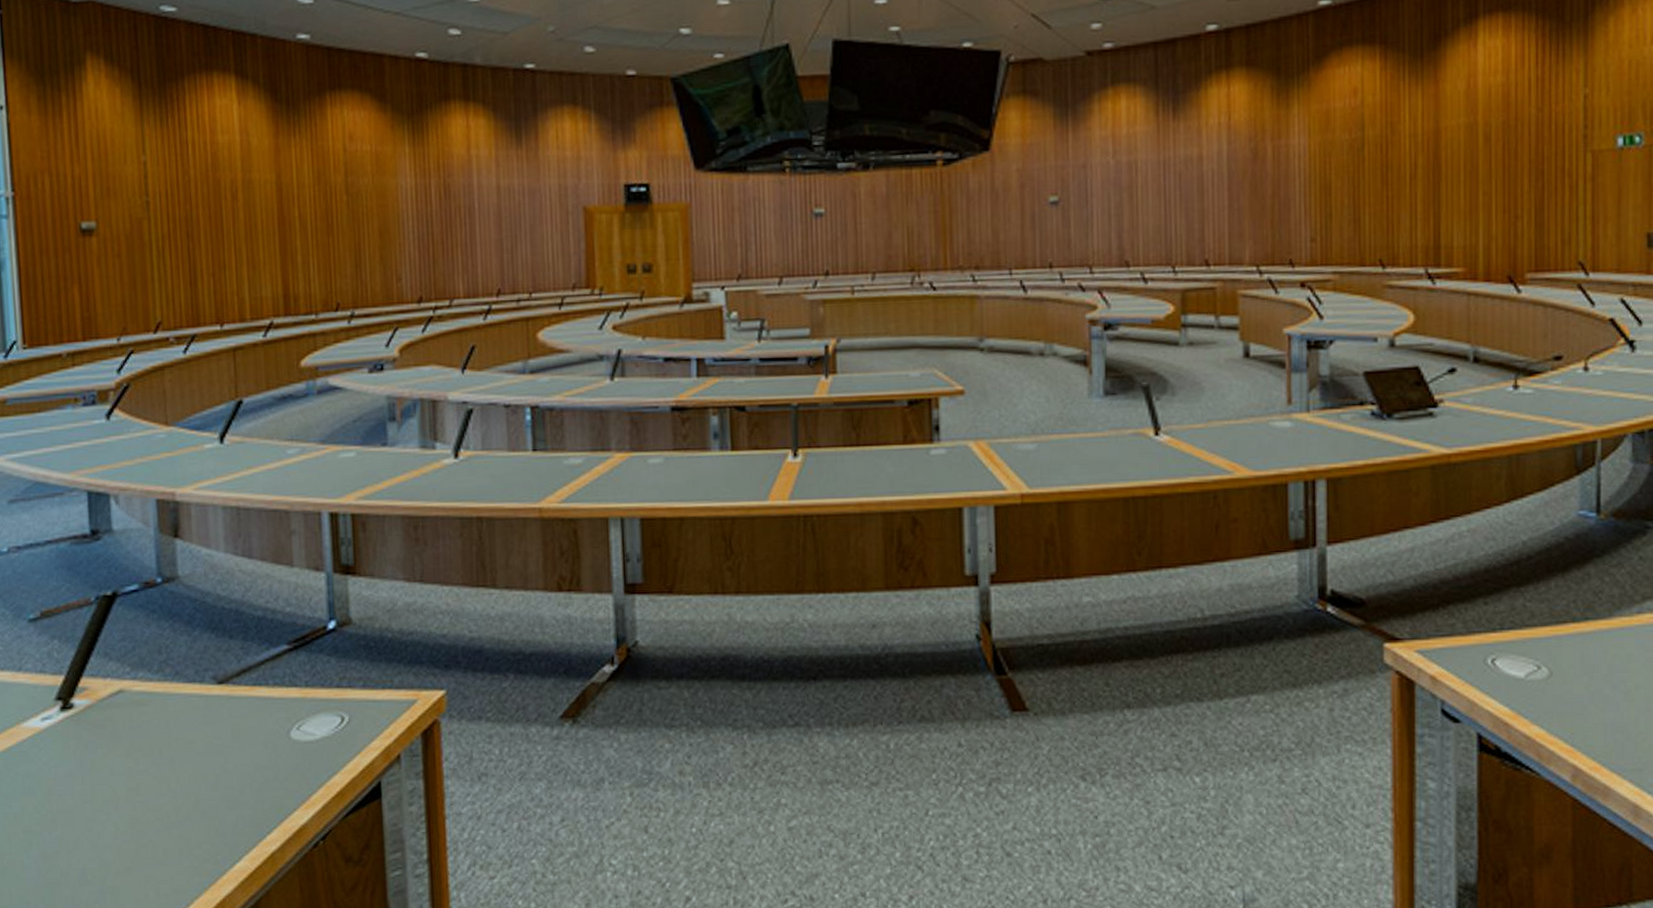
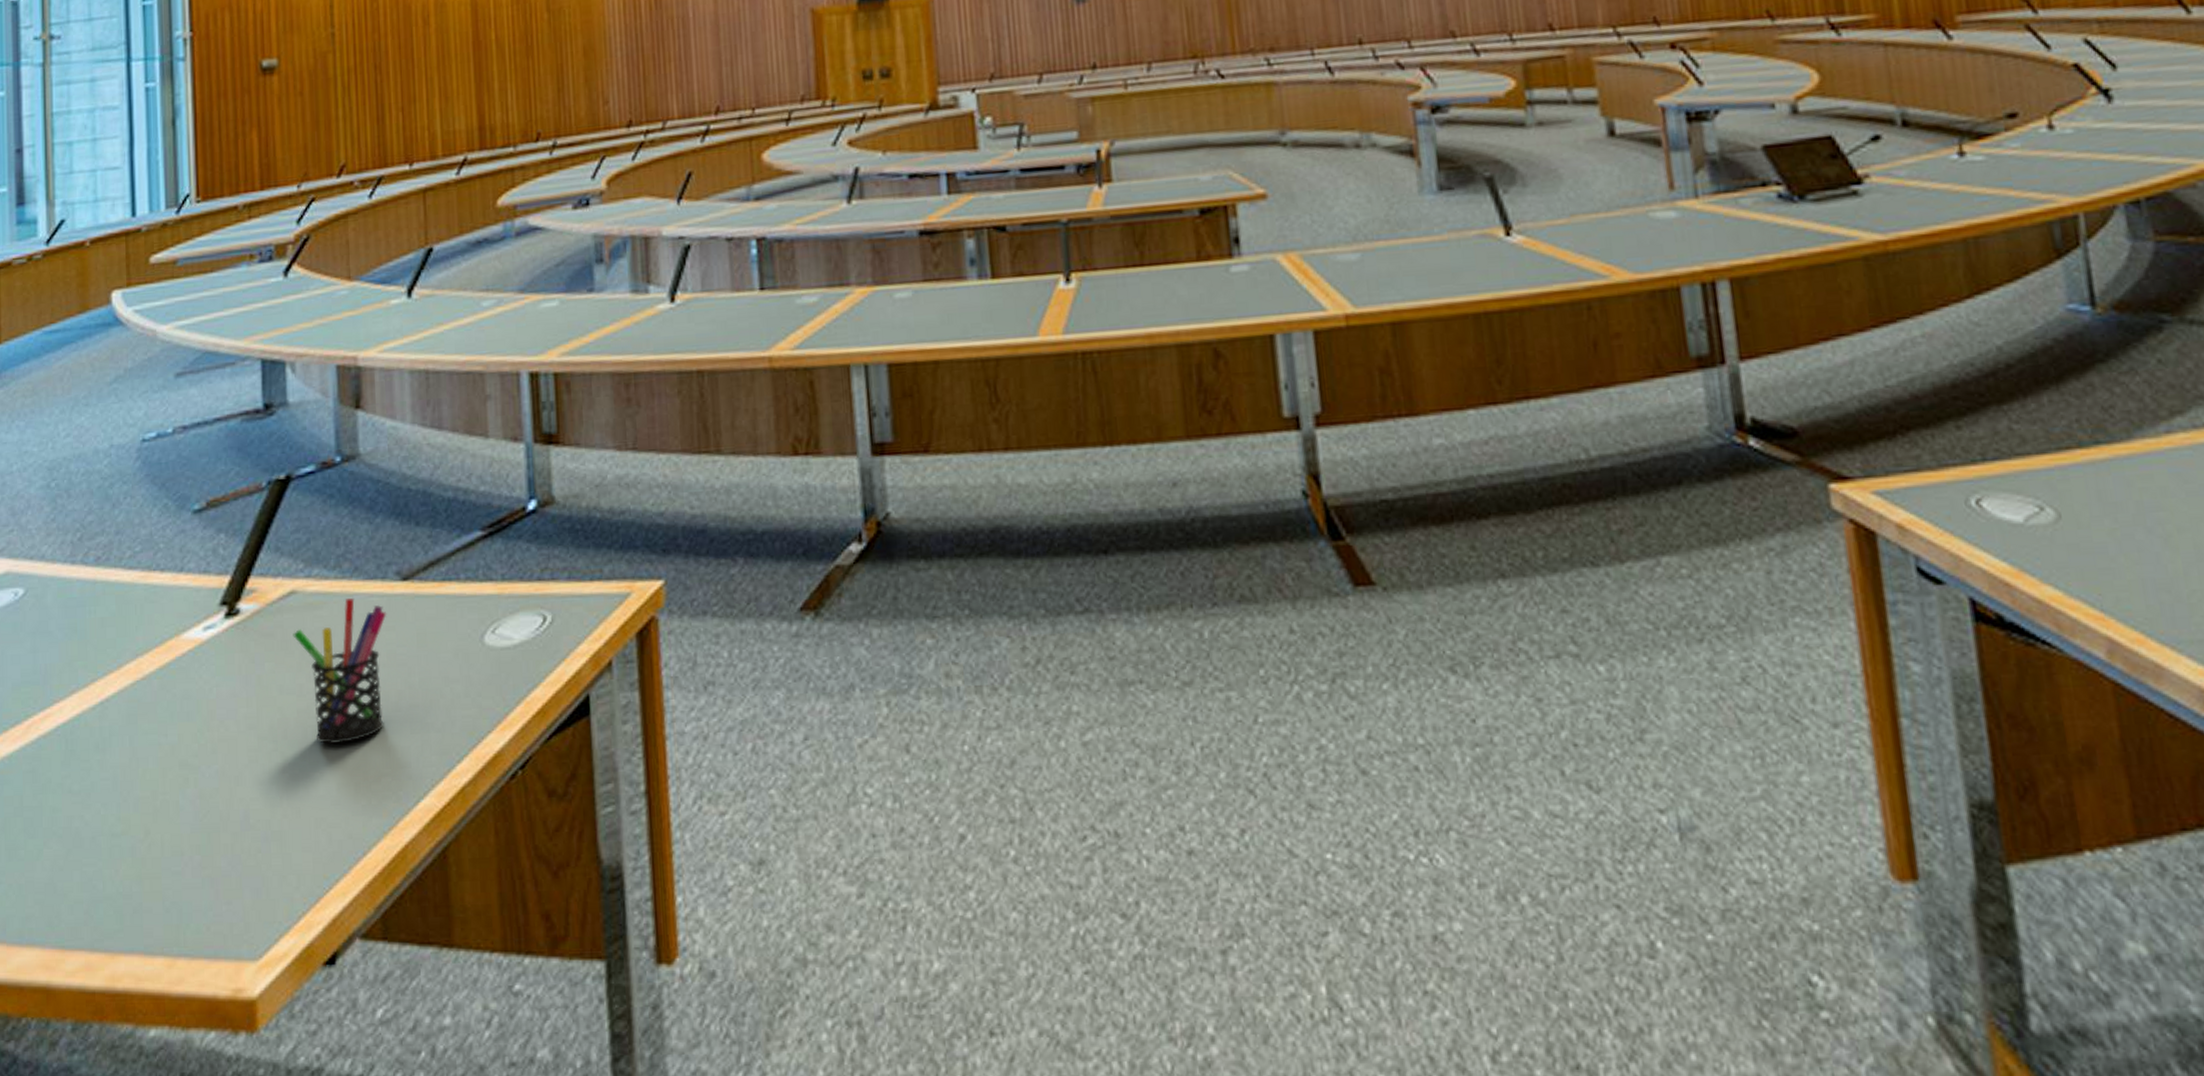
pen holder: none [121,697,205,817] -> present [293,597,387,745]

